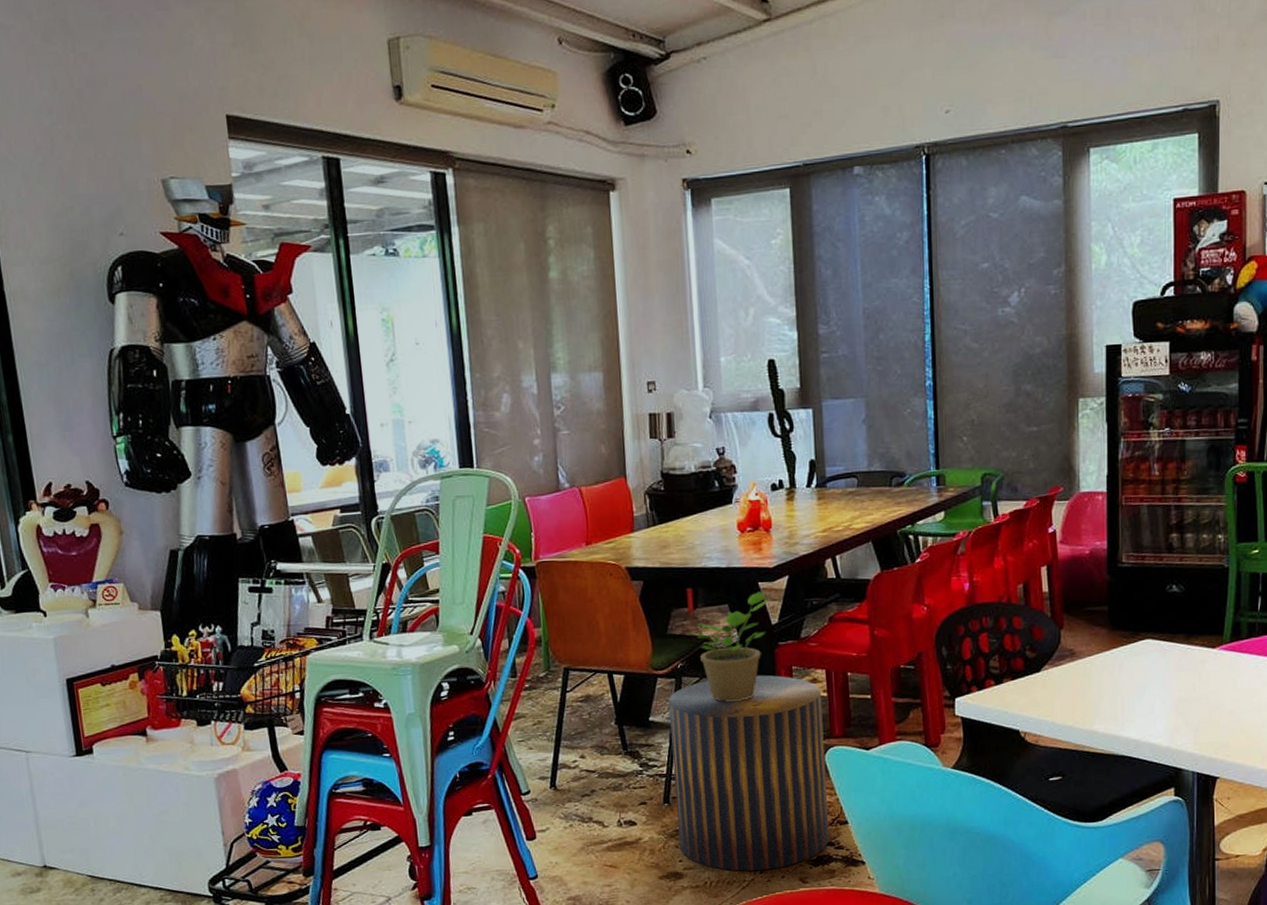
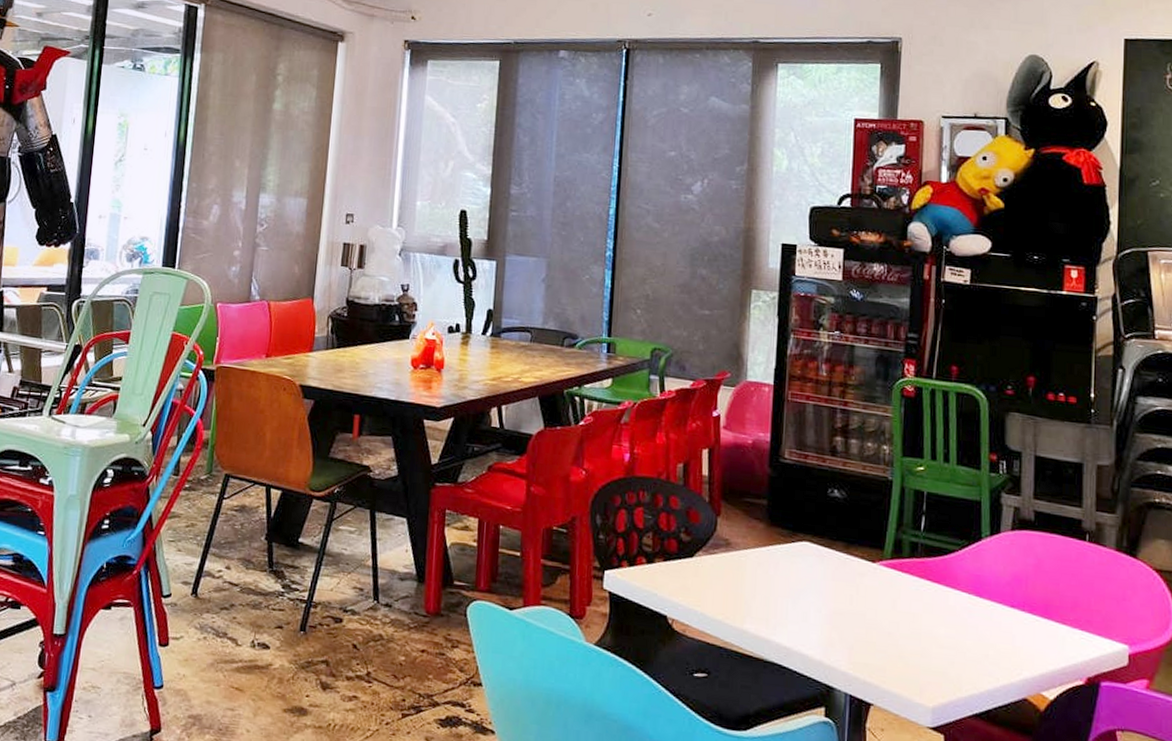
stool: present [669,675,830,871] -> none [309,510,472,723]
potted plant: present [685,591,771,702] -> none [347,429,434,537]

